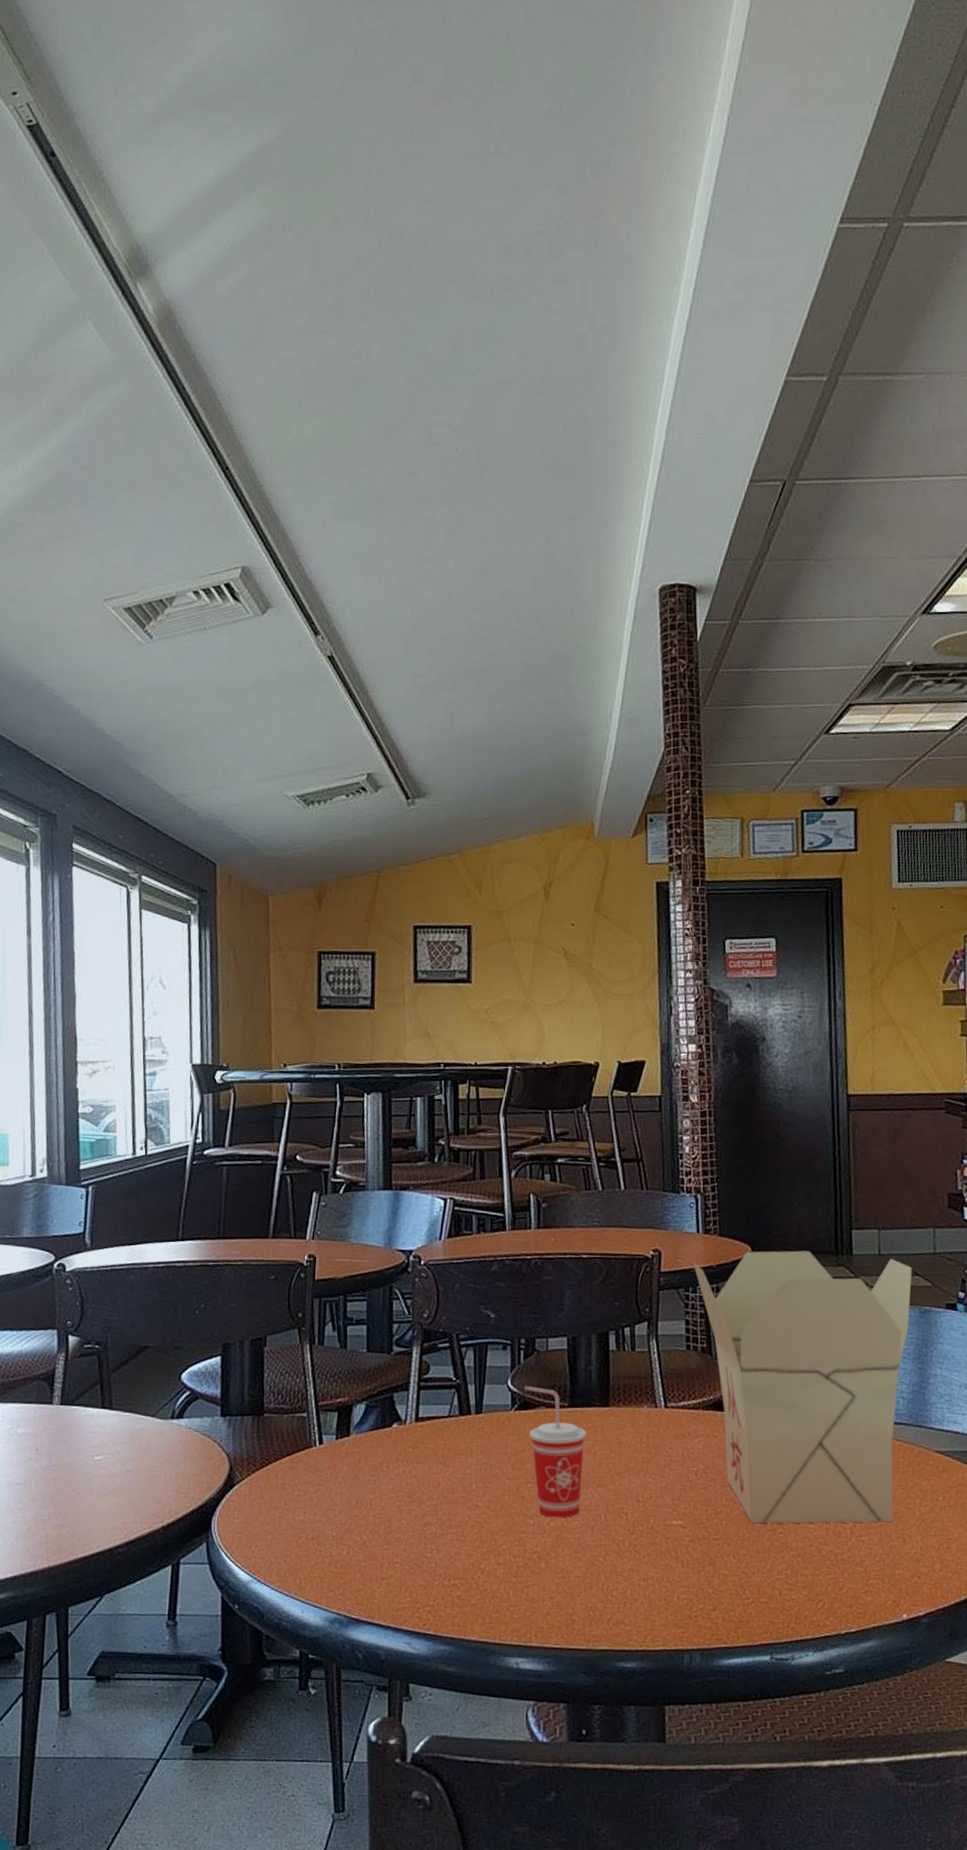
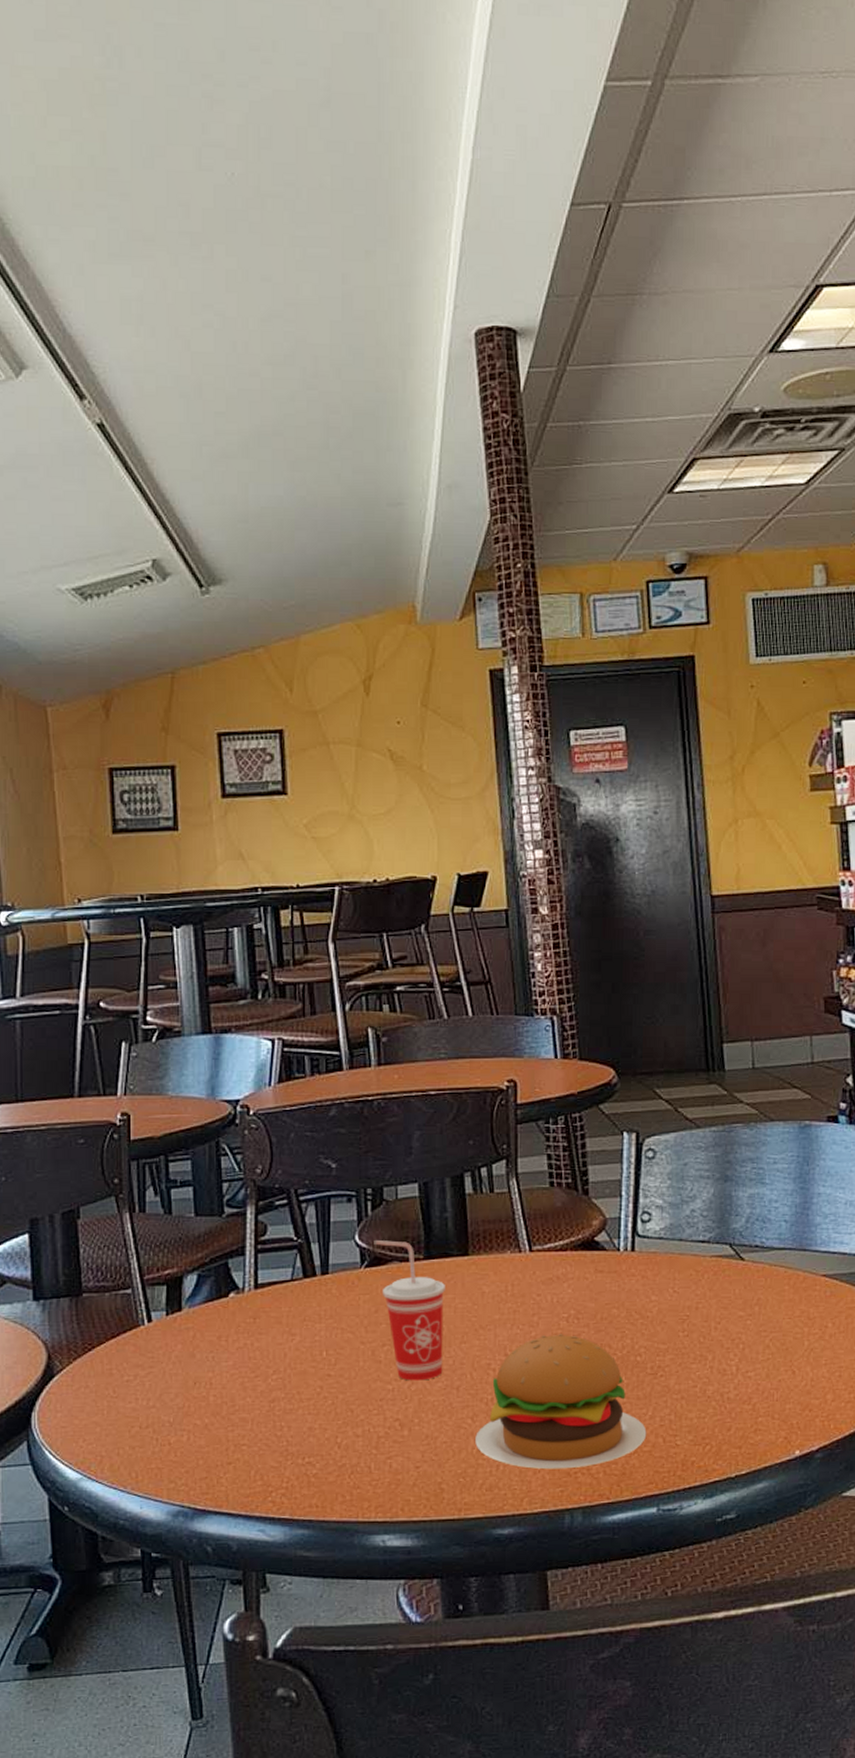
burger: none [606,1485,765,1612] -> present [475,1334,647,1470]
takeout container: present [692,1250,912,1524] -> none [552,1070,789,1369]

